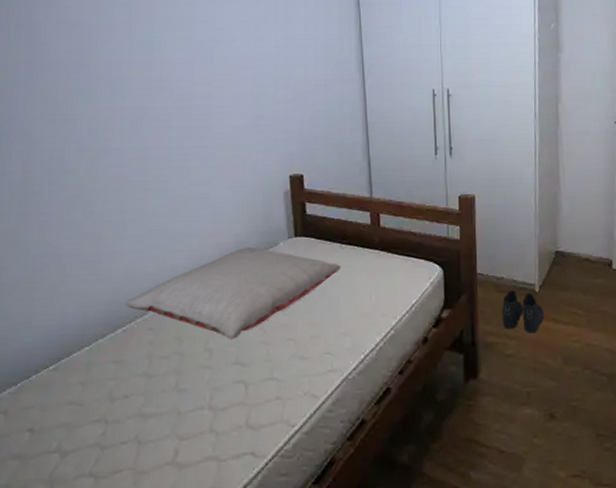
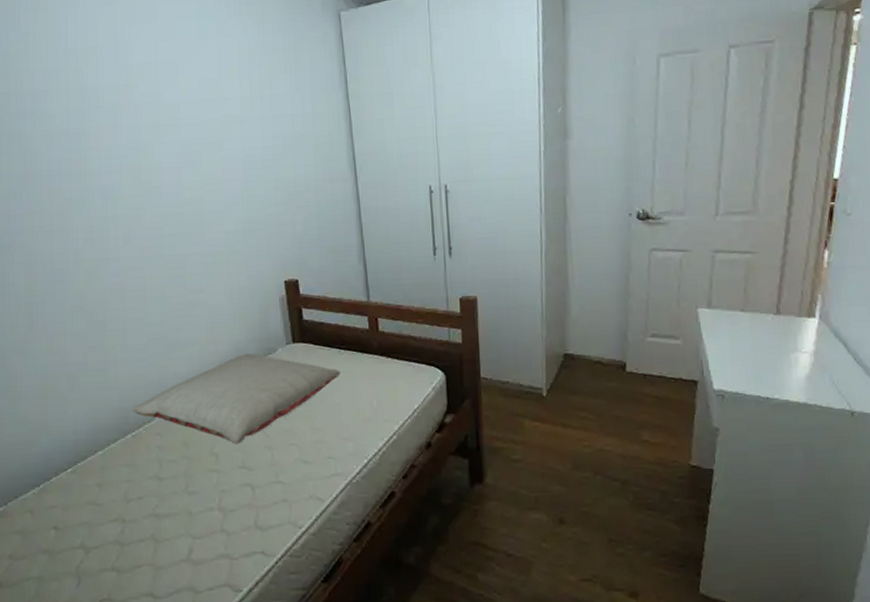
boots: present [502,290,544,334] -> none [508,395,552,439]

